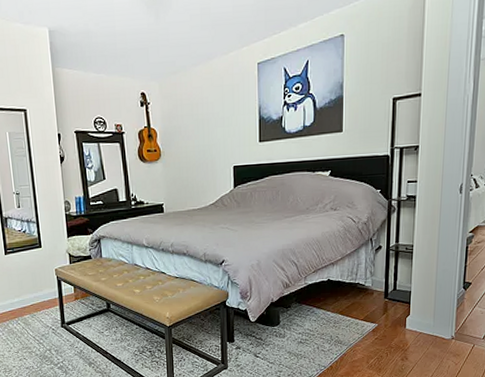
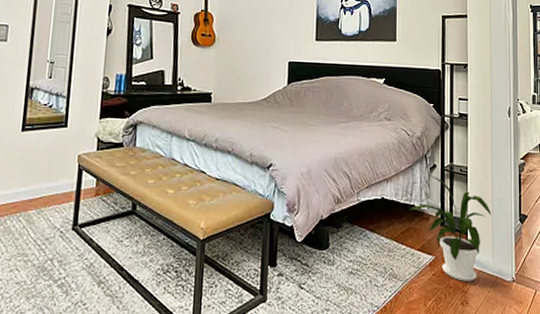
house plant: none [353,255,435,342] -> present [408,174,491,282]

